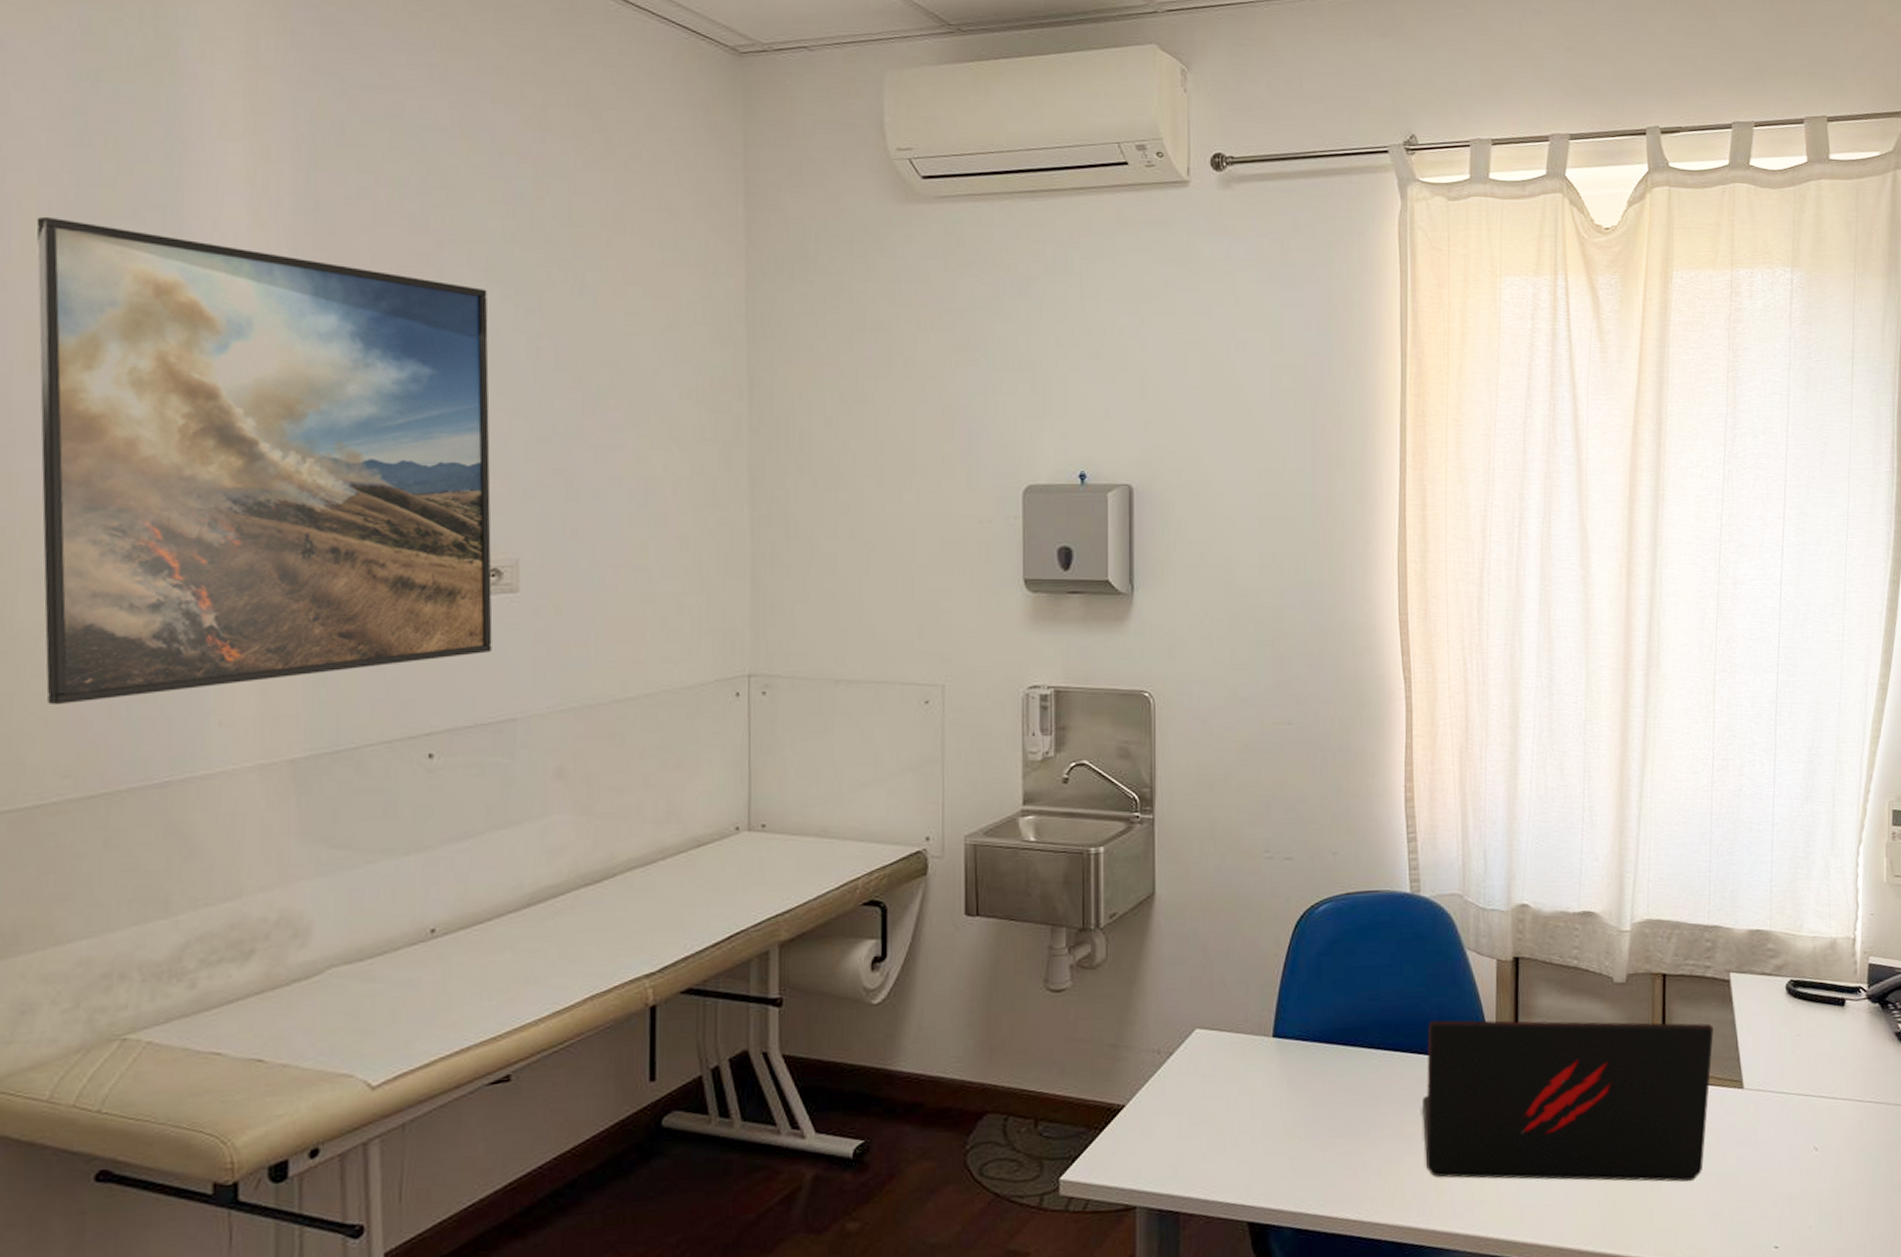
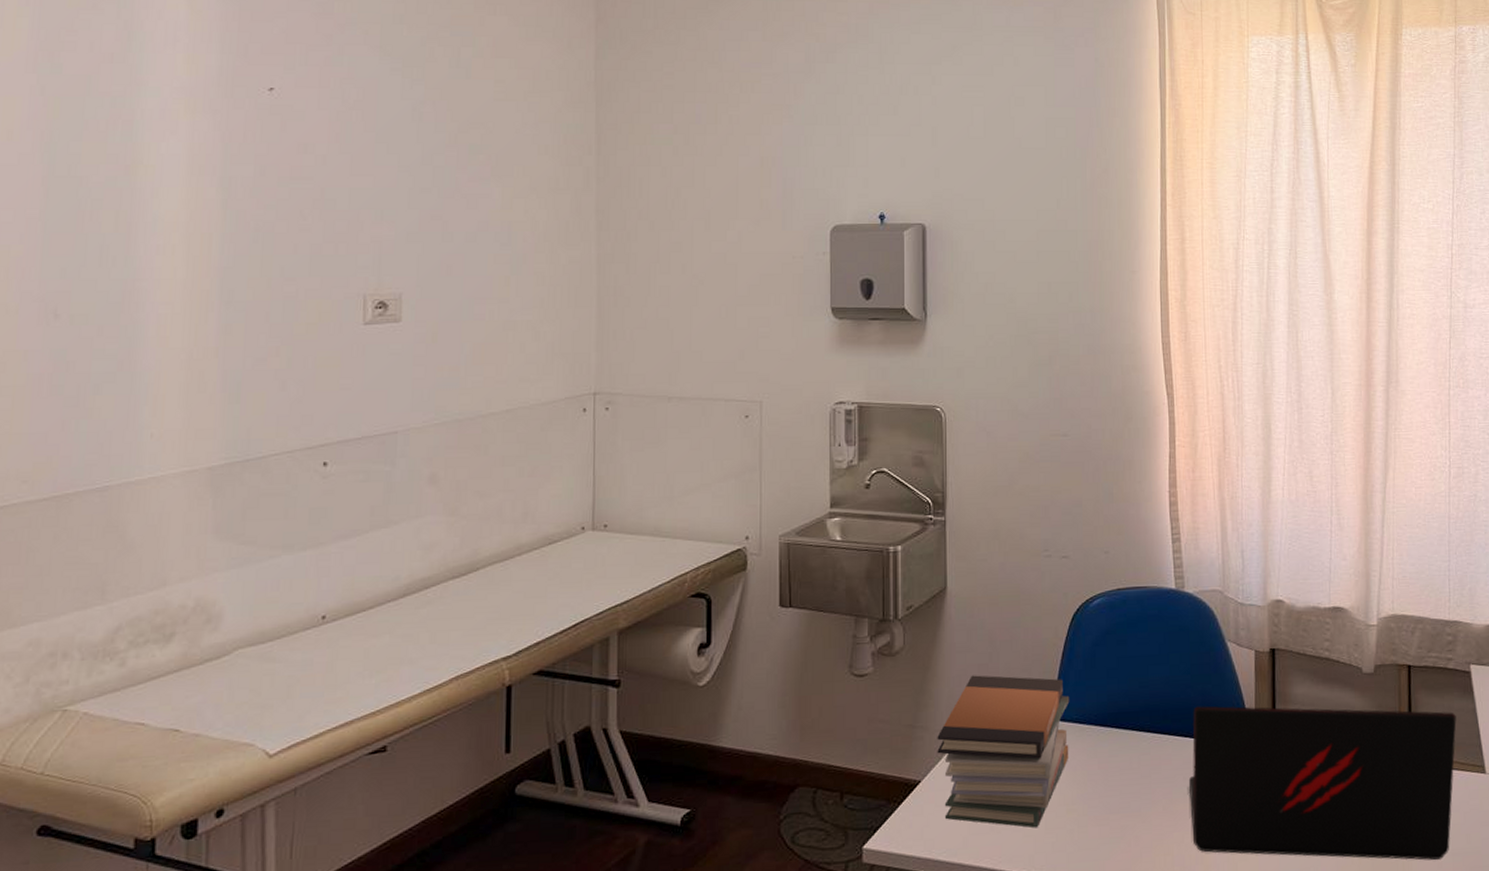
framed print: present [36,216,493,706] -> none [11,9,380,421]
book stack: none [1143,989,1292,1155] -> present [937,675,1070,828]

